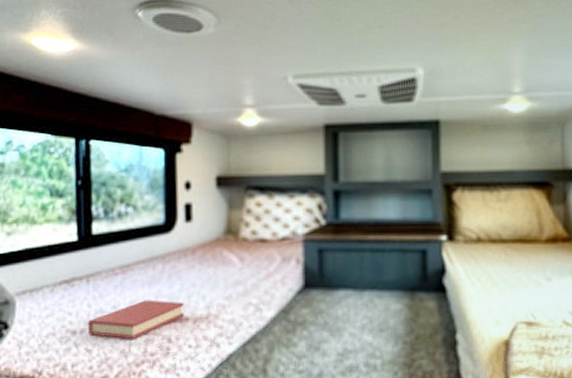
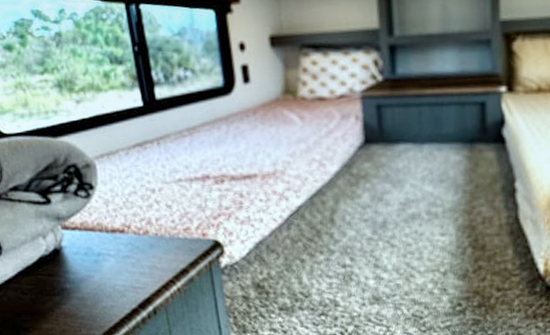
hardback book: present [87,300,184,340] -> none [164,159,252,196]

